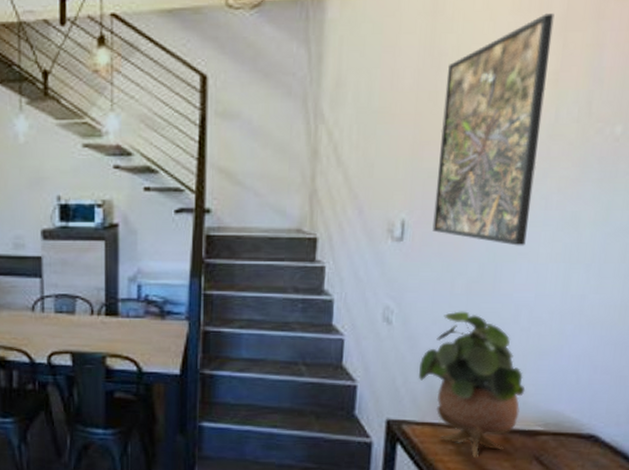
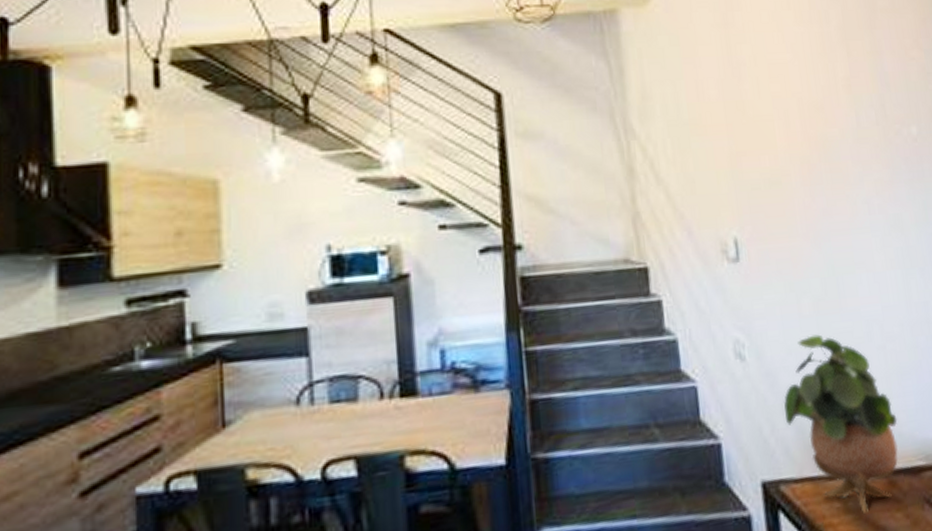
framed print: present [432,13,555,246] -> none [749,24,860,256]

